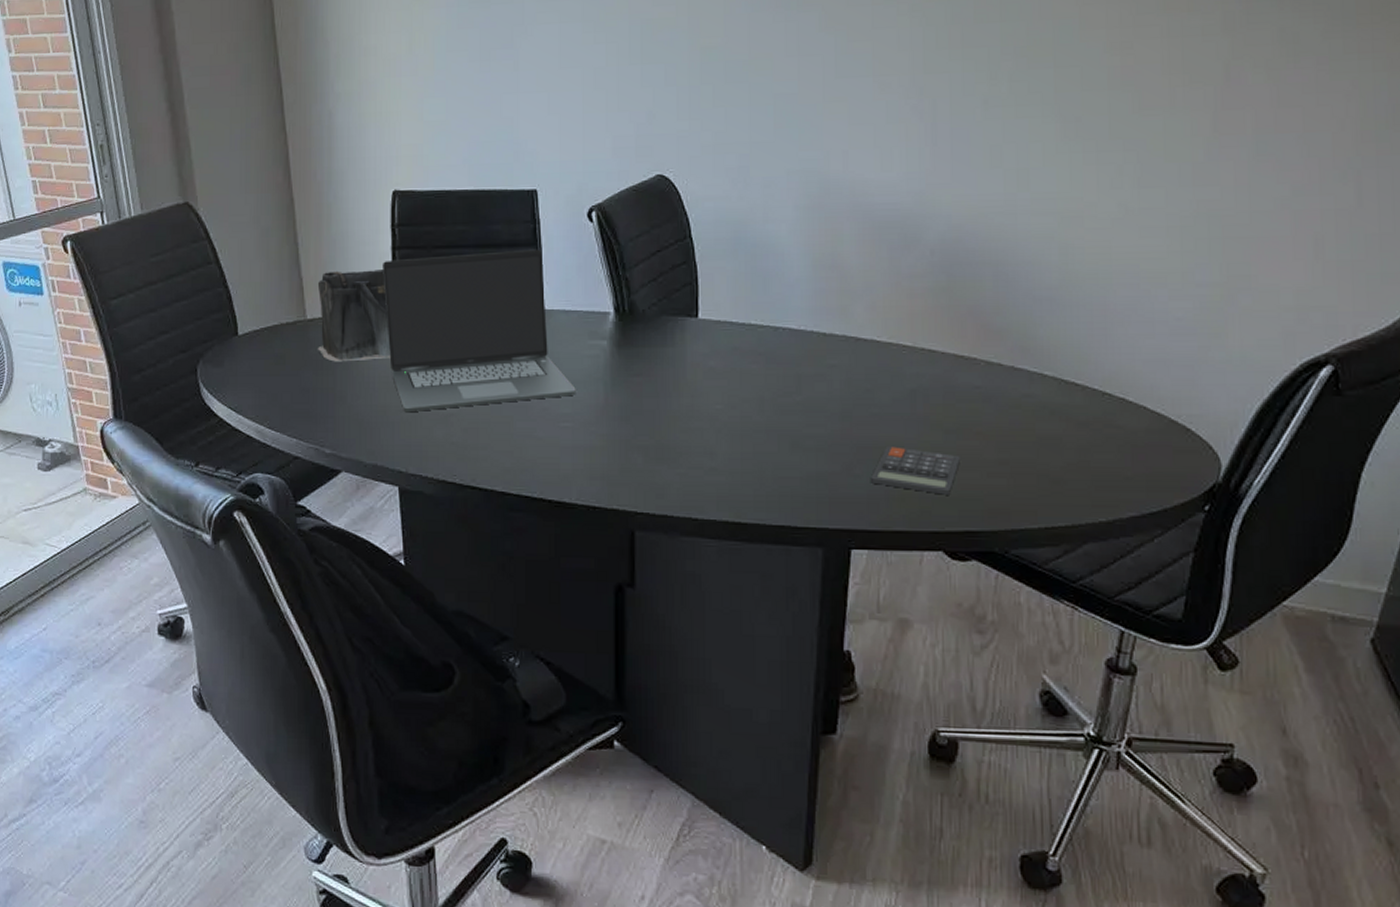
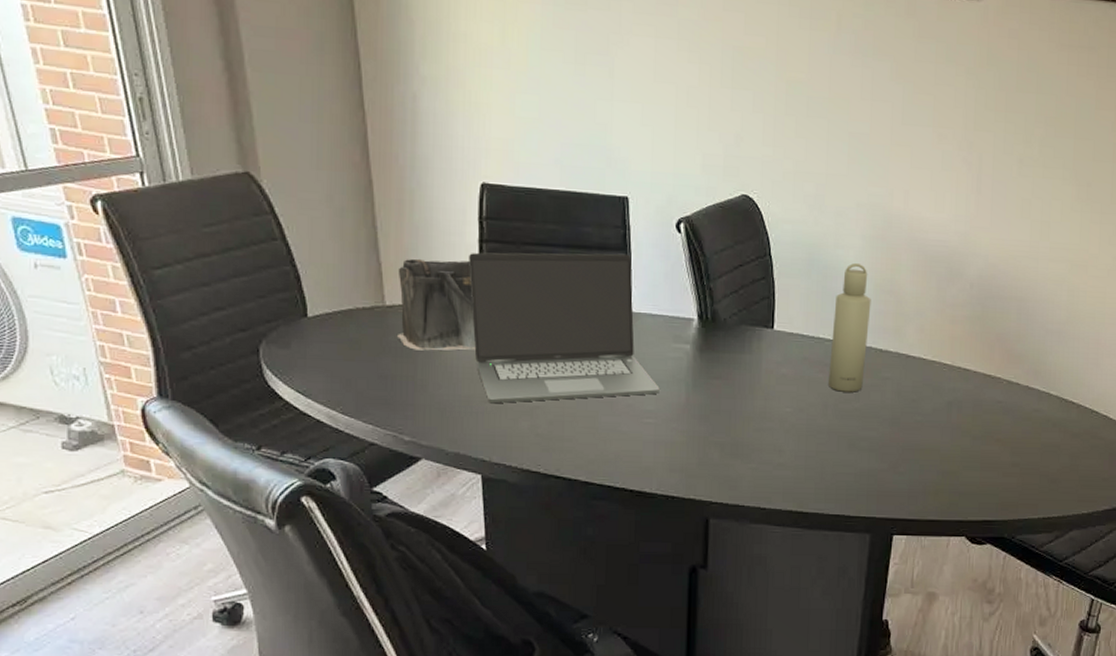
bottle: none [764,238,810,384] -> present [829,263,871,392]
calculator: present [871,446,960,495] -> none [912,449,983,490]

